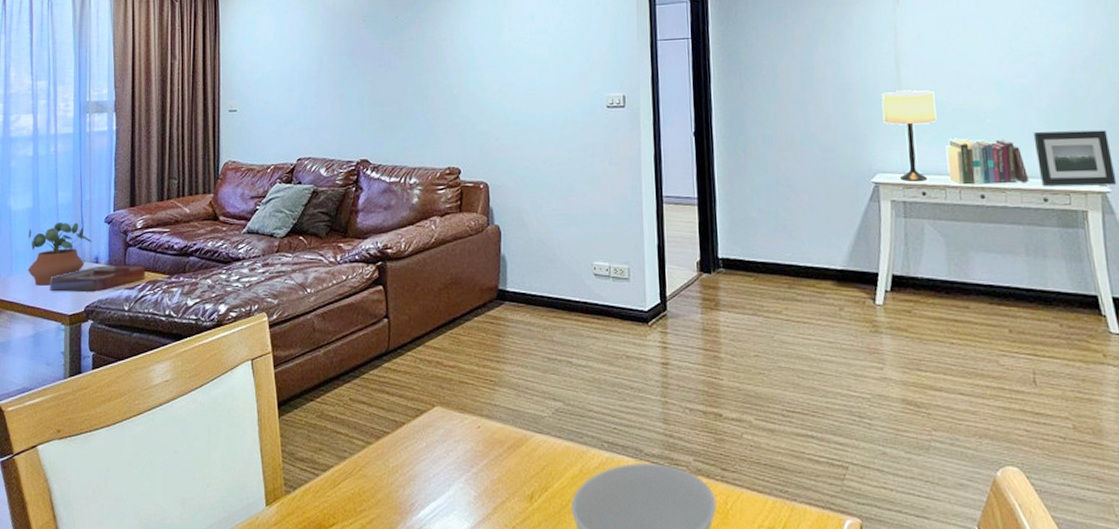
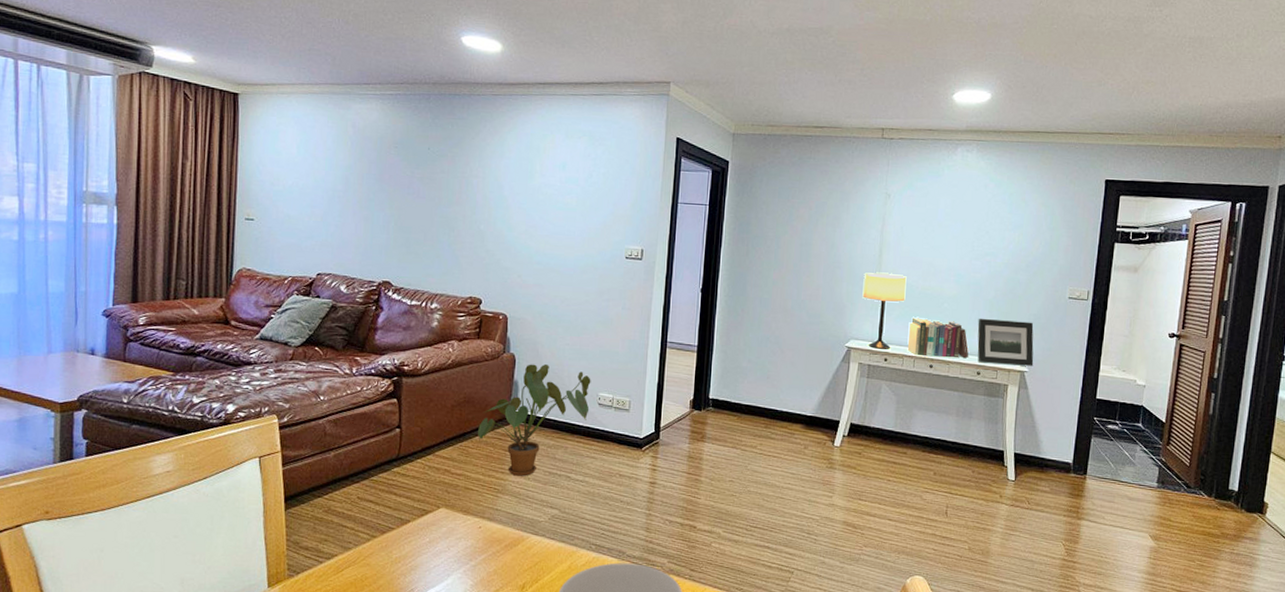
potted plant: present [27,222,92,286] -> none [11,311,87,373]
decorative tray: present [50,265,145,292] -> none [38,357,148,382]
house plant: none [468,234,584,365] -> present [478,364,591,476]

